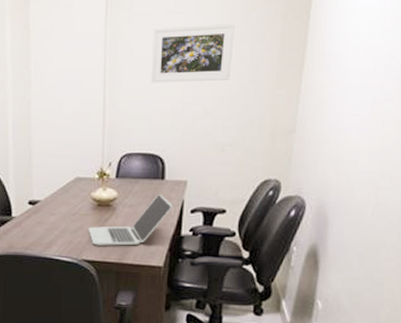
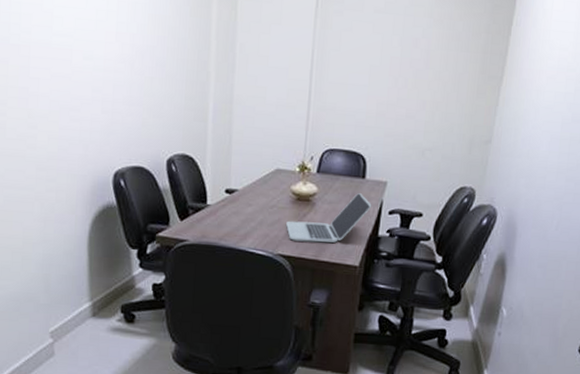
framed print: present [151,23,235,83] -> none [357,25,441,85]

